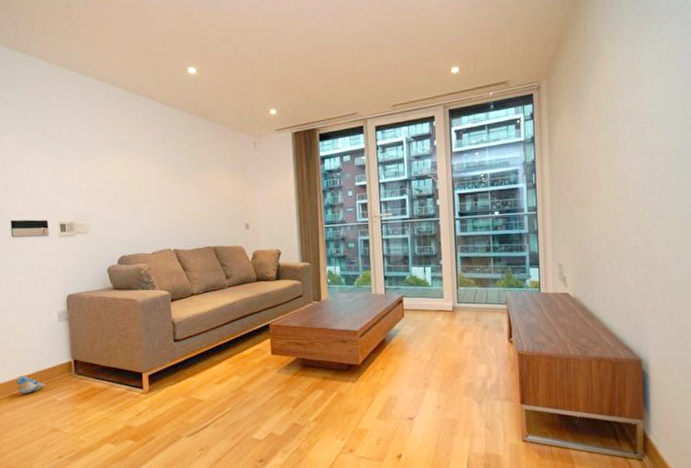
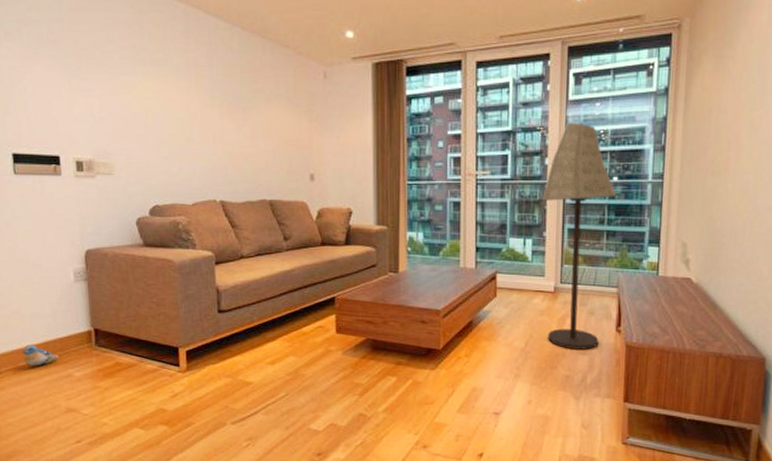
floor lamp: none [437,169,499,360] -> present [542,122,617,350]

